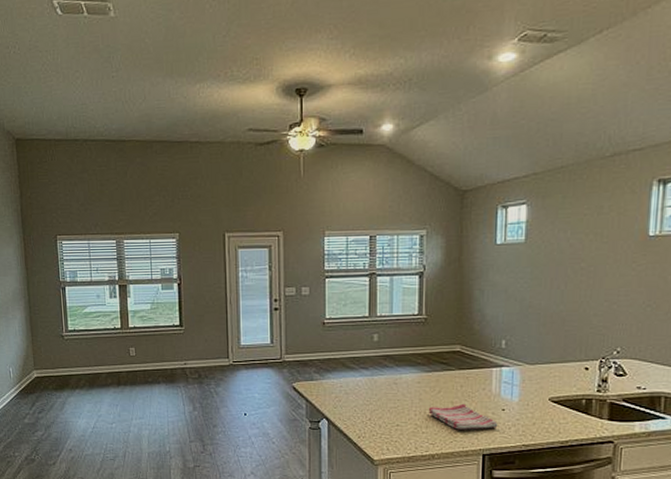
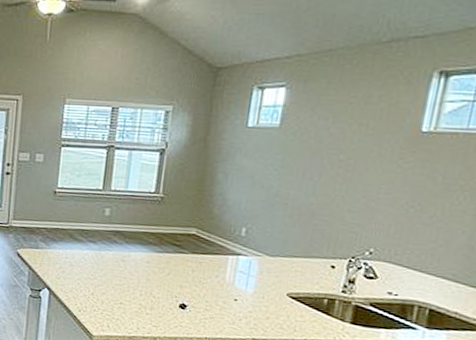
dish towel: present [428,403,498,430] -> none [154,288,229,318]

